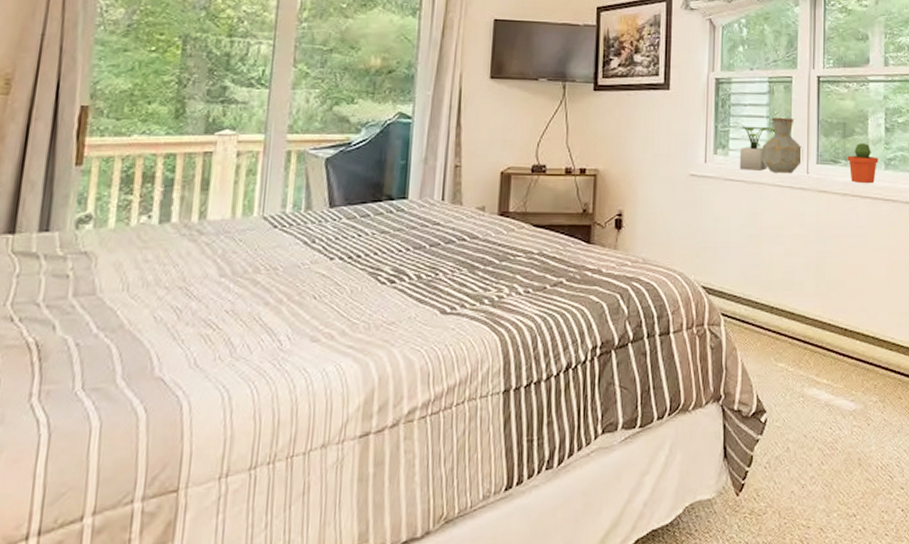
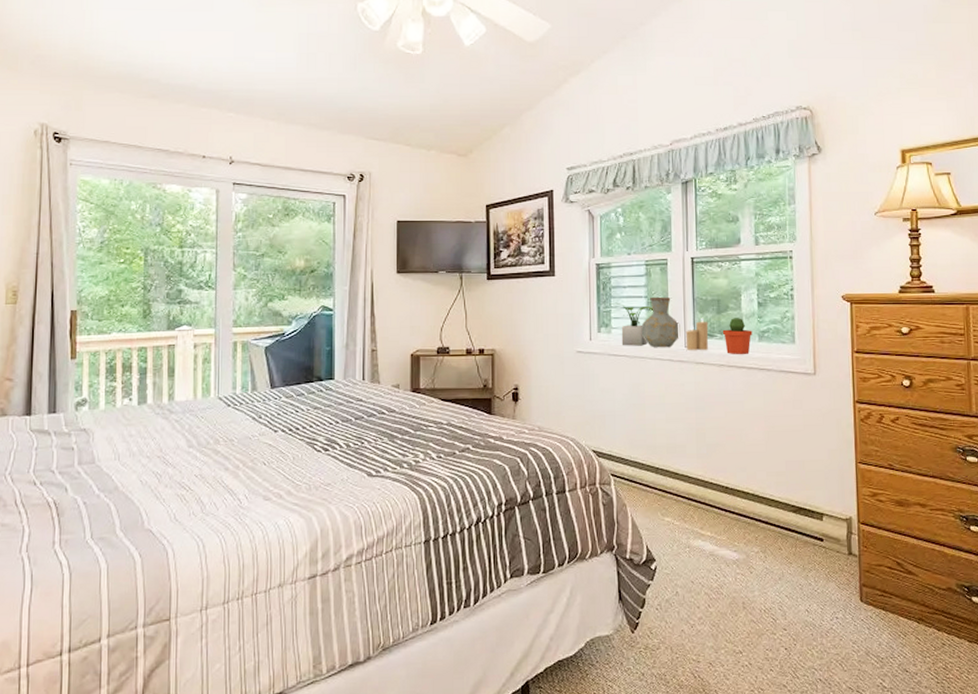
candle: none [808,141,833,178] -> present [685,317,709,351]

